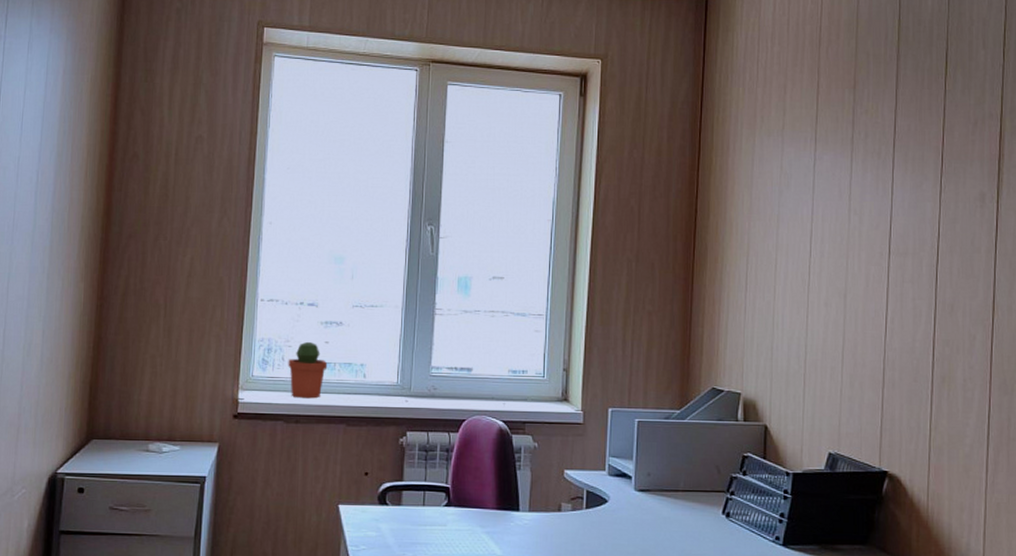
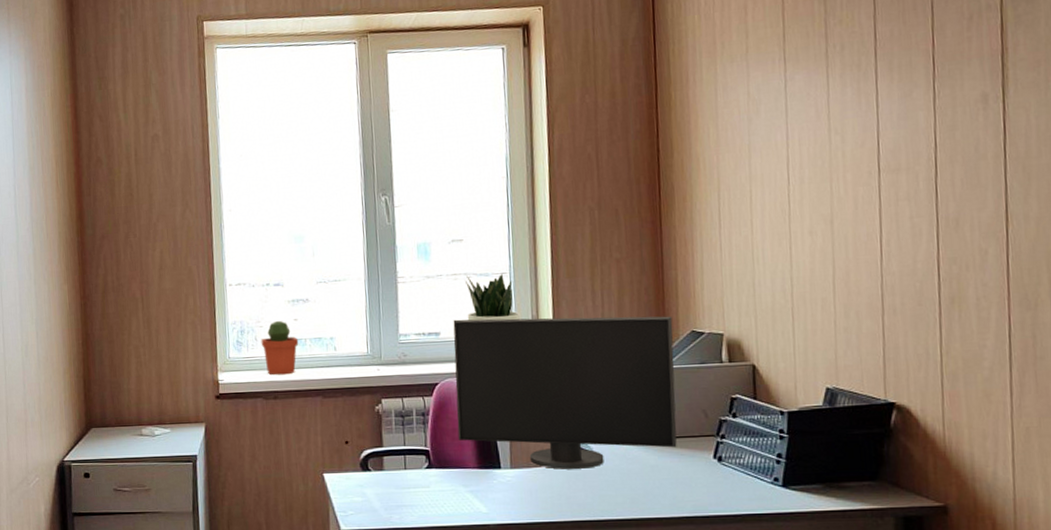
computer monitor: none [480,356,695,516] -> present [453,316,677,469]
planter: none [500,314,553,363] -> present [466,274,521,321]

